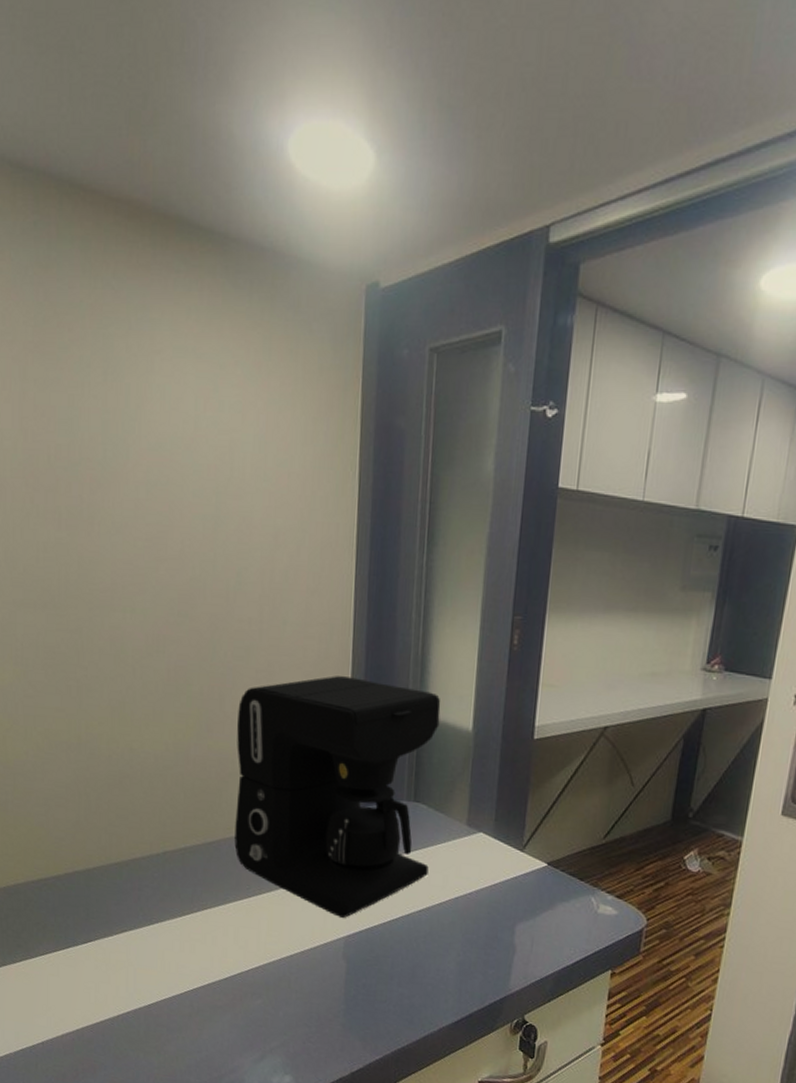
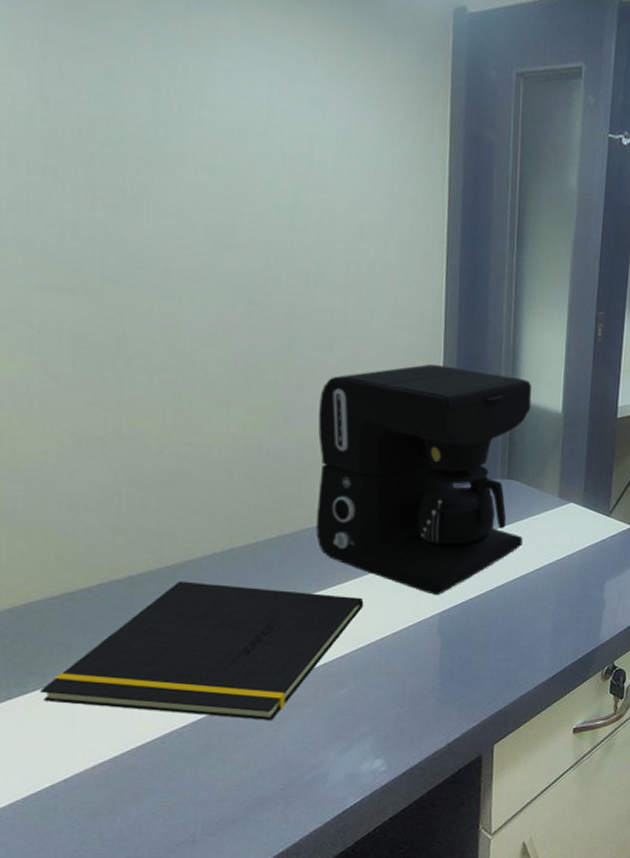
notepad: none [25,878,276,1020] -> present [40,581,364,721]

